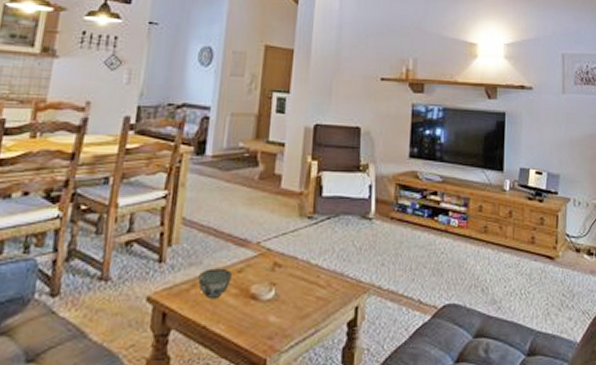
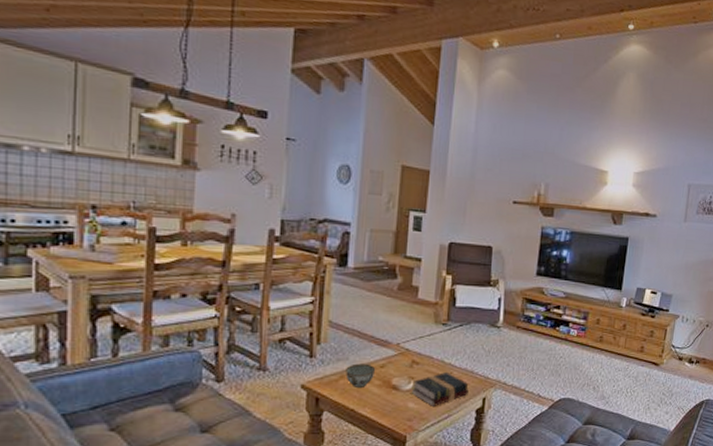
hardback book: none [272,276,338,320] -> present [411,372,469,406]

